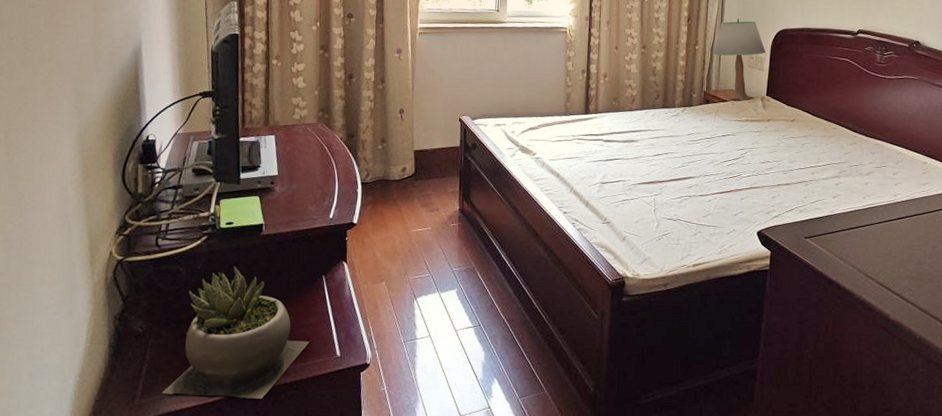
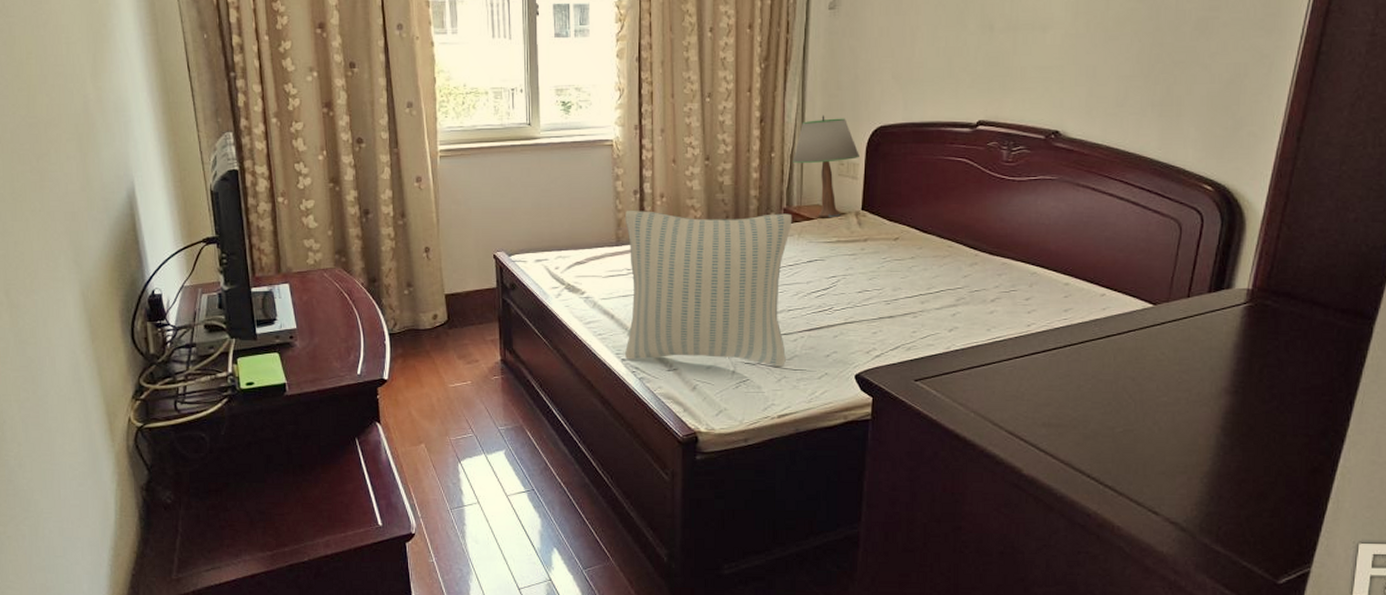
succulent plant: present [162,266,310,399] -> none [199,430,348,572]
pillow: none [566,87,711,223] -> present [624,211,792,367]

